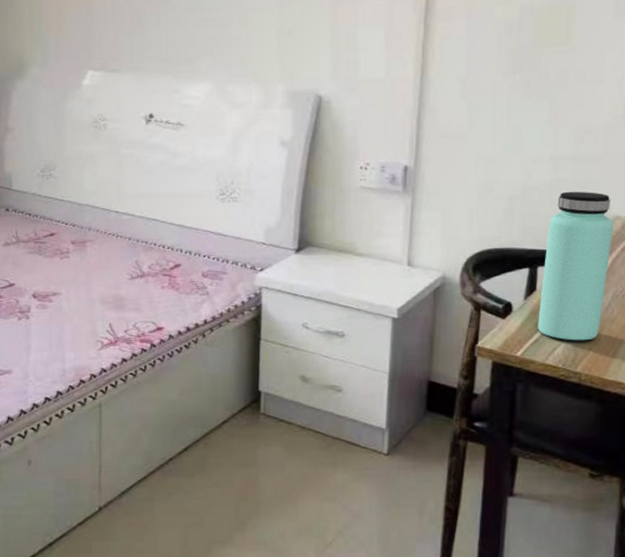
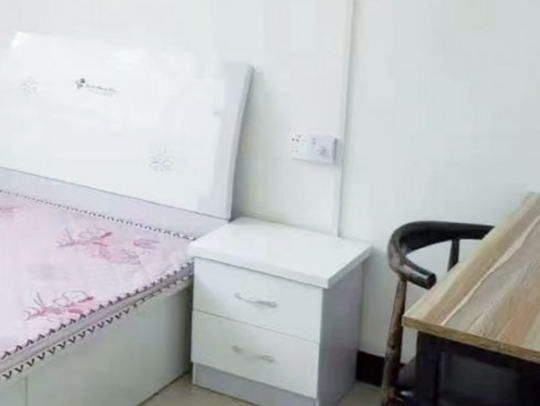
bottle: present [538,191,614,341] -> none [460,167,529,311]

